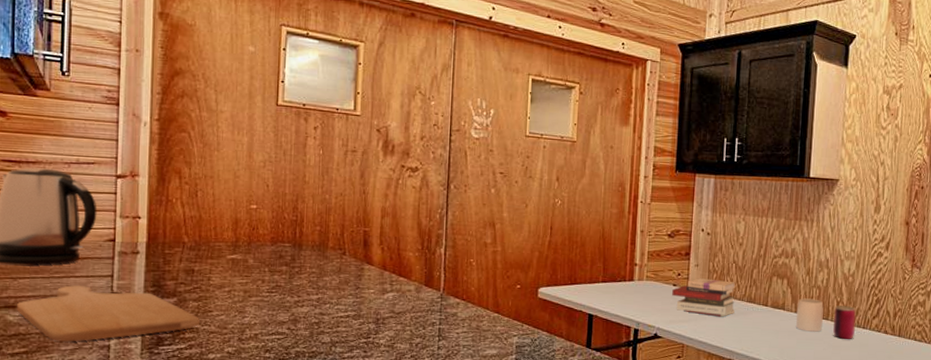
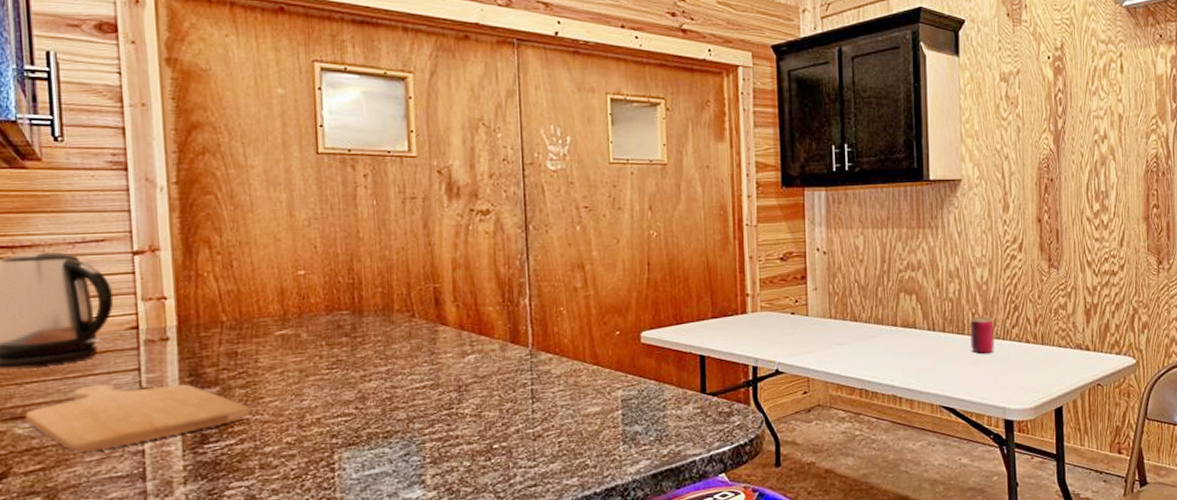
books: present [672,278,735,317] -> none [791,302,862,344]
mug: present [796,298,824,332] -> none [929,313,959,350]

